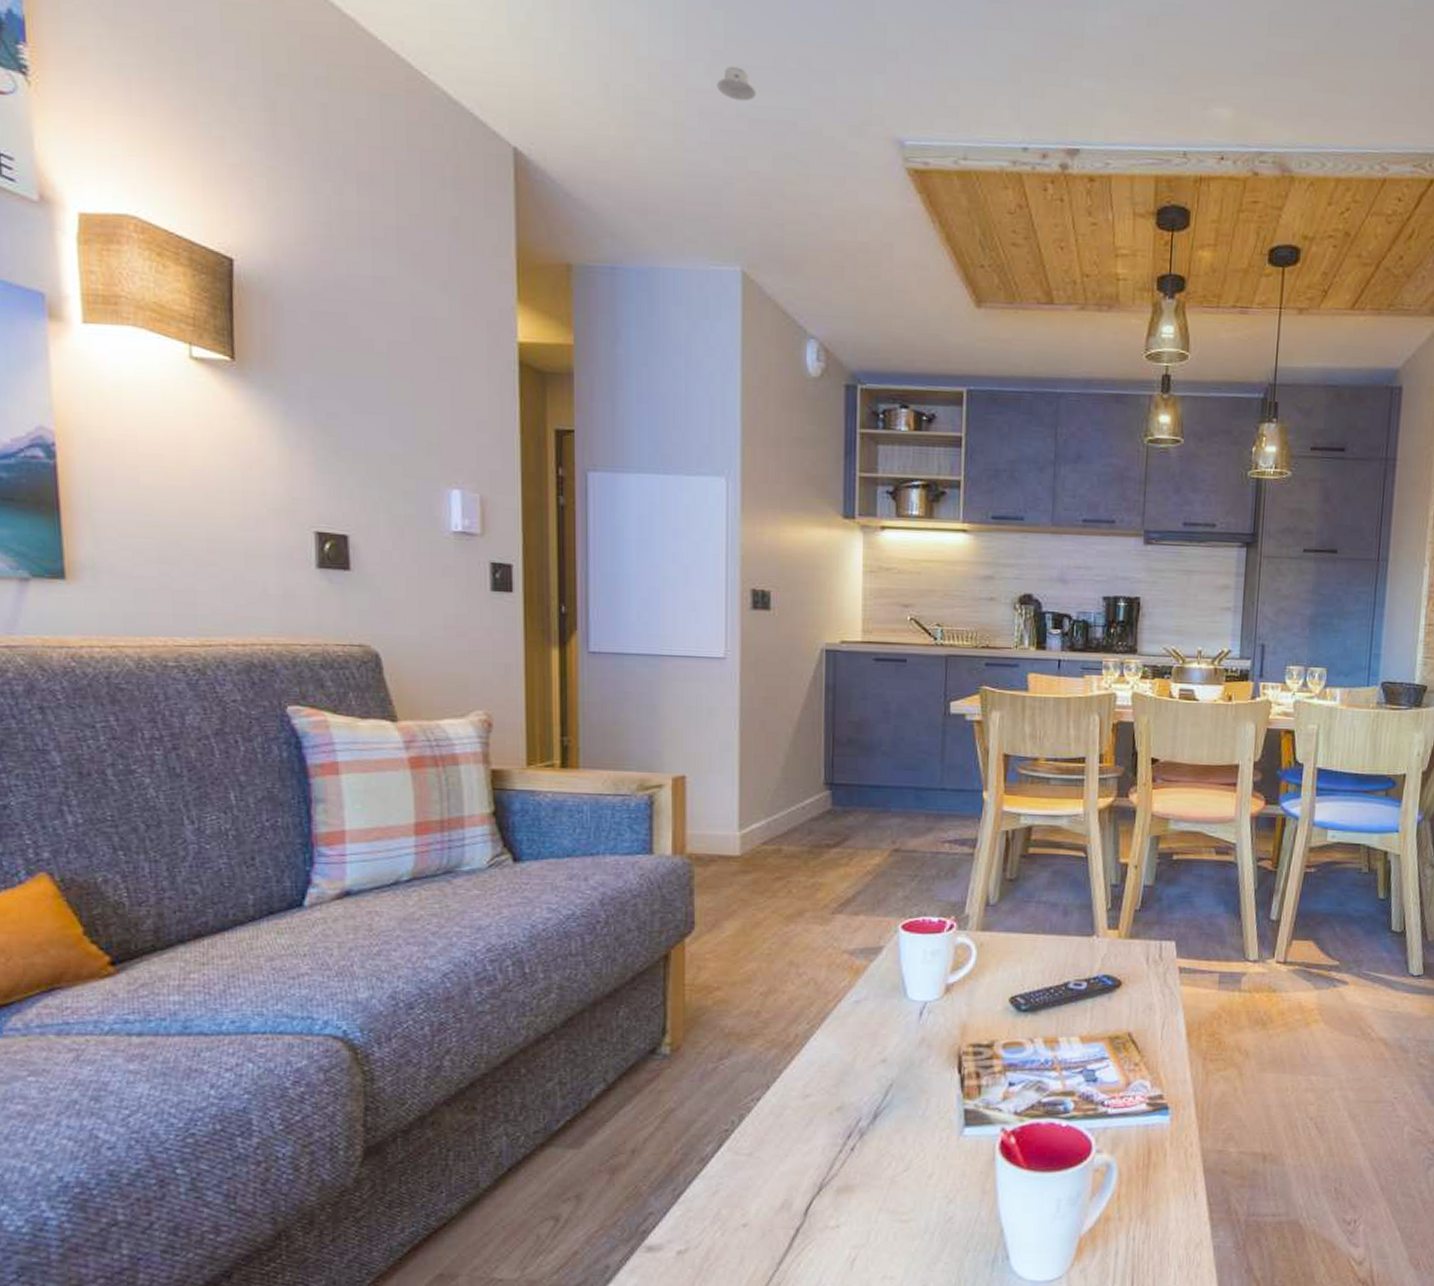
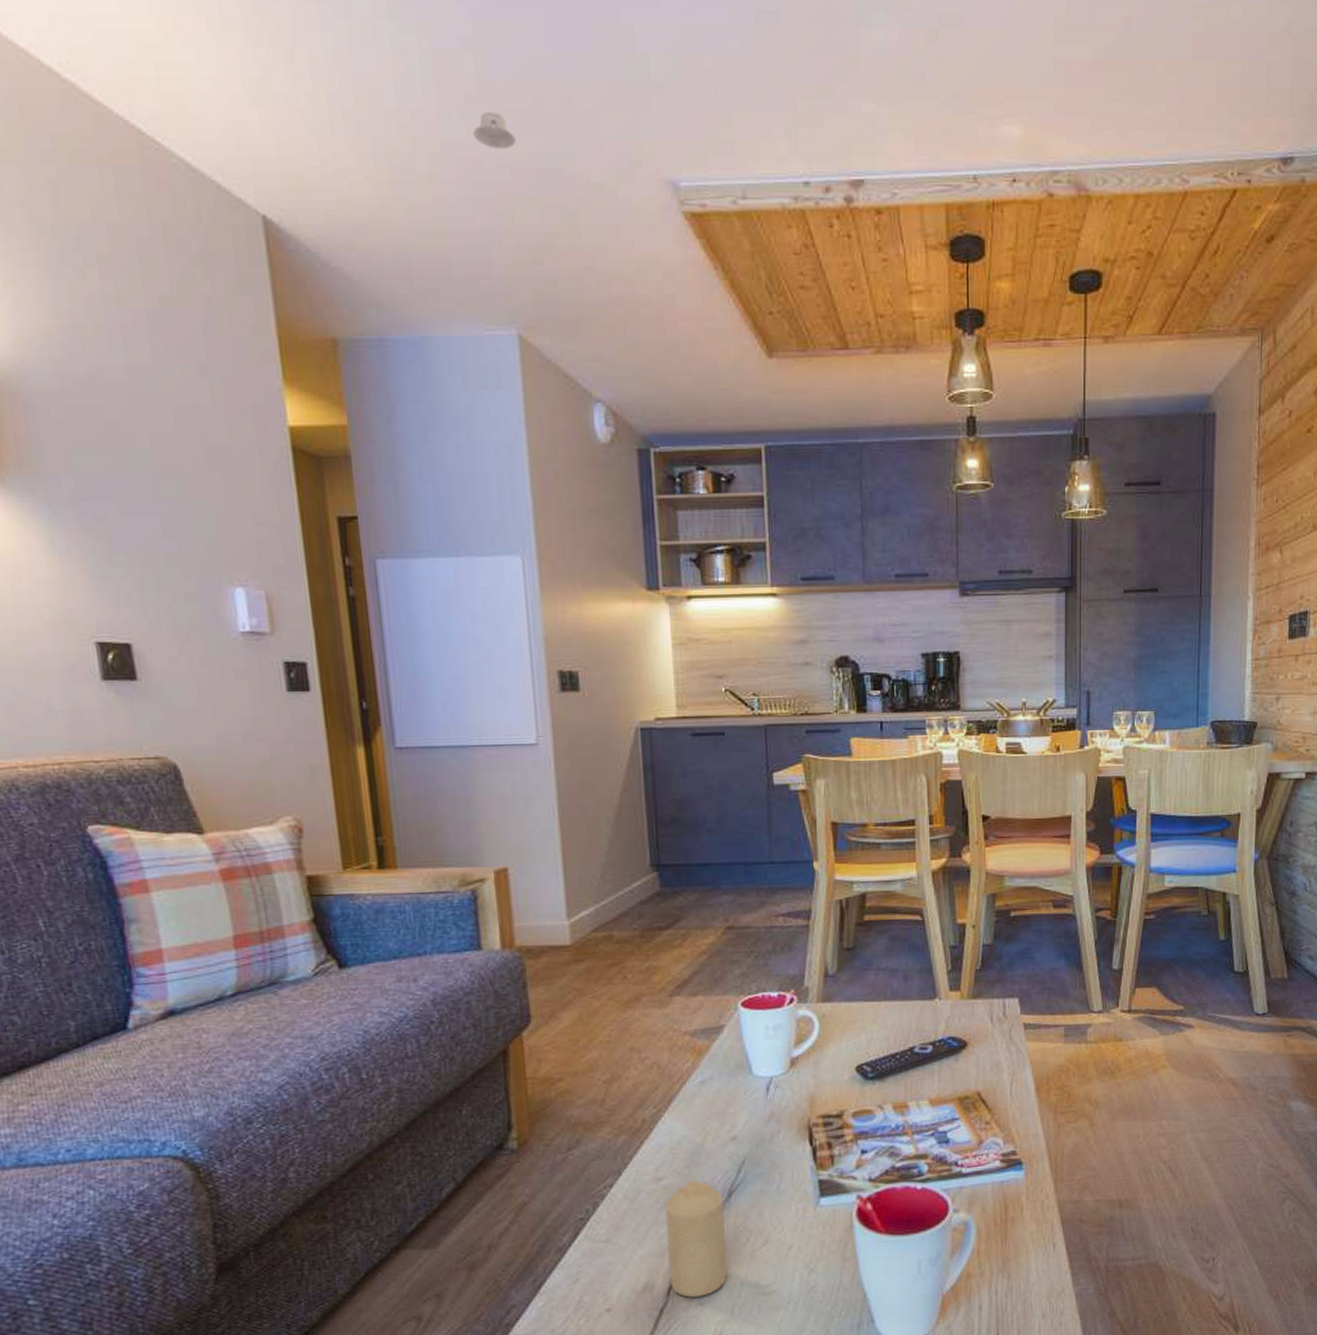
candle: none [808,1100,868,1219] -> present [665,1180,727,1298]

